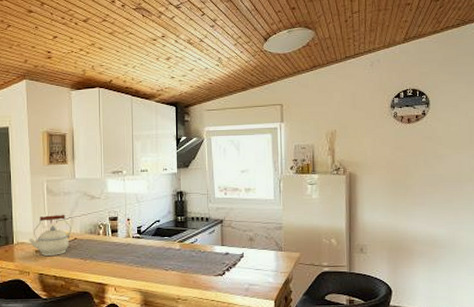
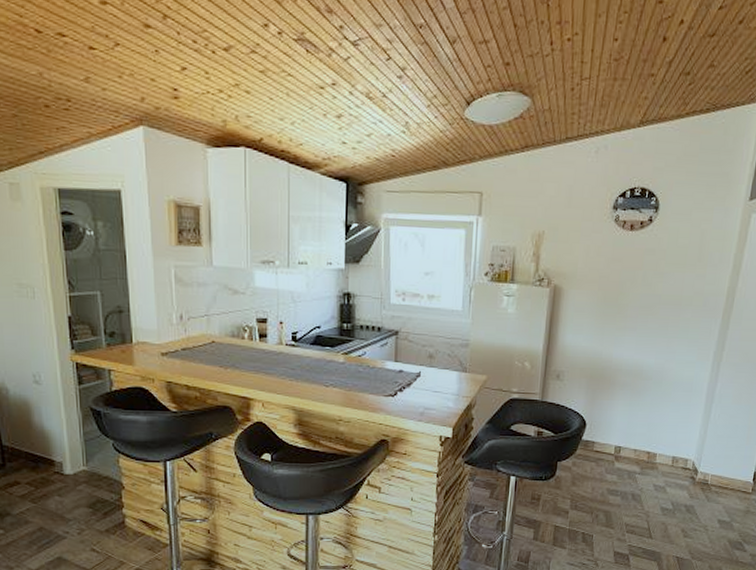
kettle: present [28,214,71,257] -> none [151,310,208,362]

